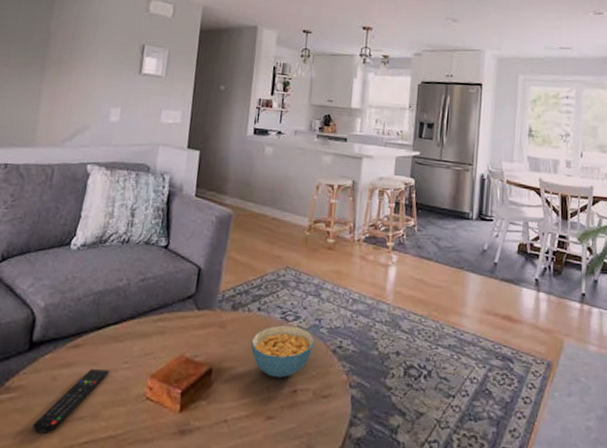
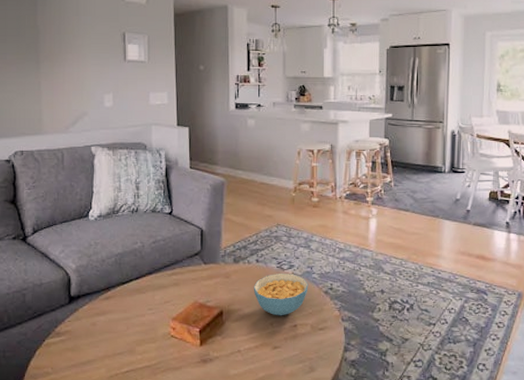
remote control: present [32,369,110,433] -> none [83,316,138,366]

